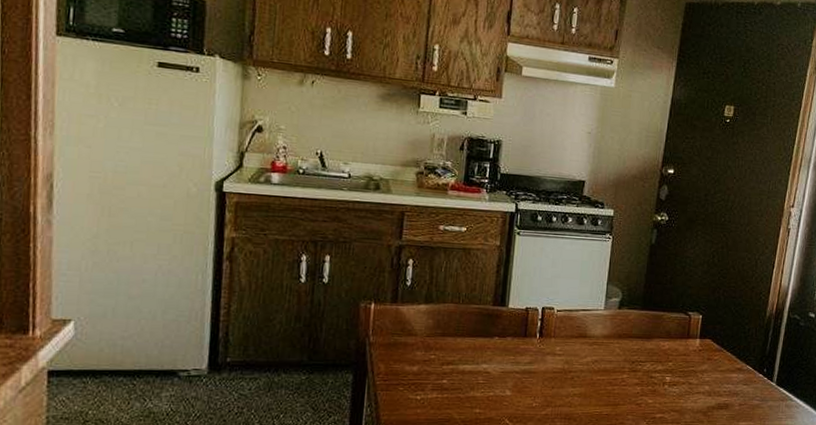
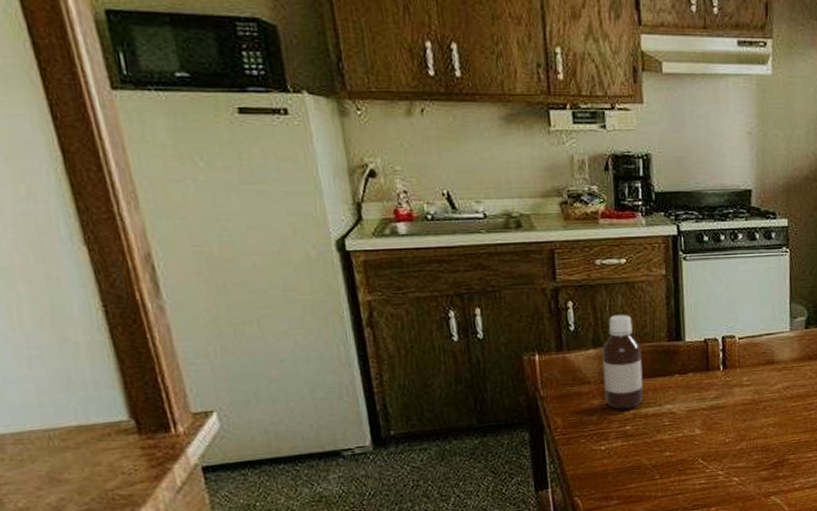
bottle: none [428,276,468,364] -> present [602,314,643,410]

